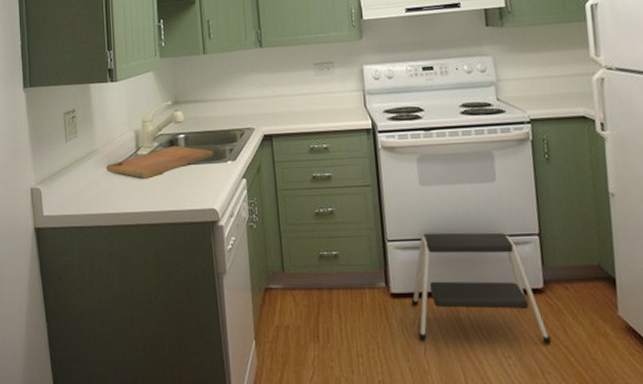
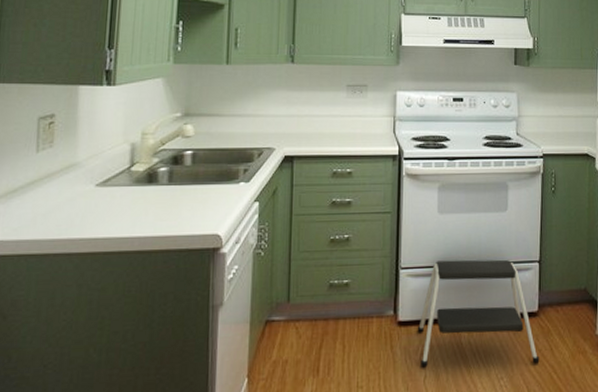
cutting board: present [107,145,213,179] -> none [88,163,225,199]

